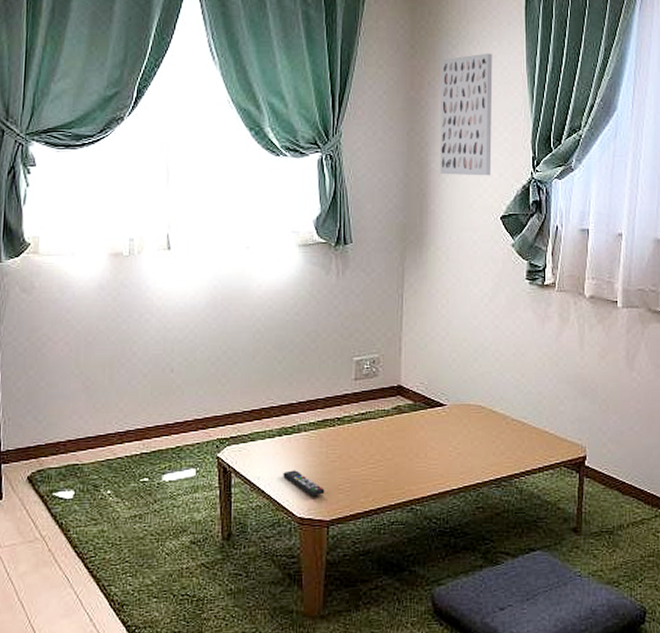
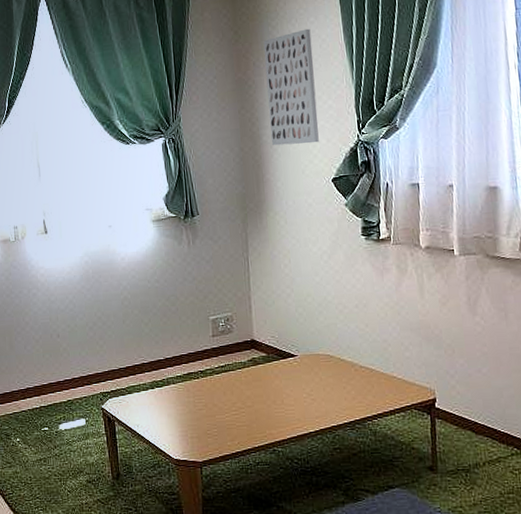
remote control: present [283,470,325,497] -> none [158,418,196,441]

